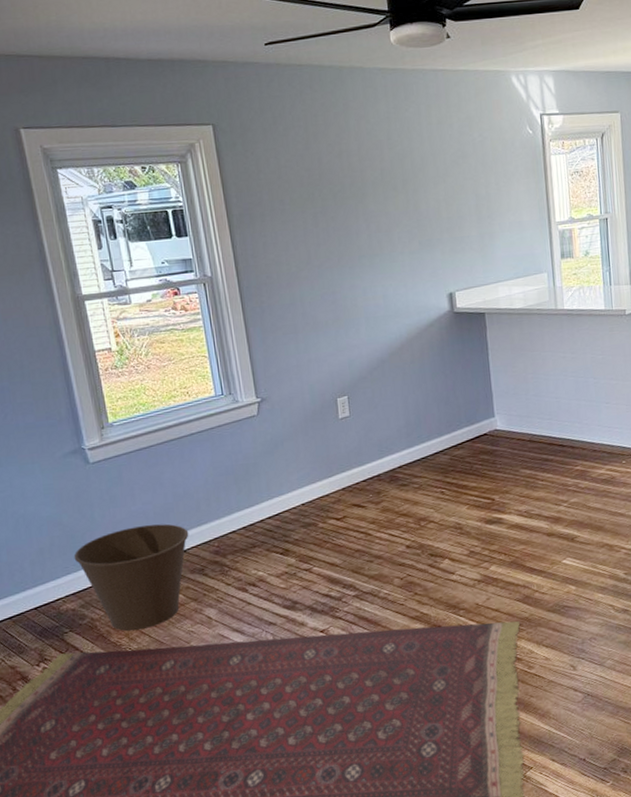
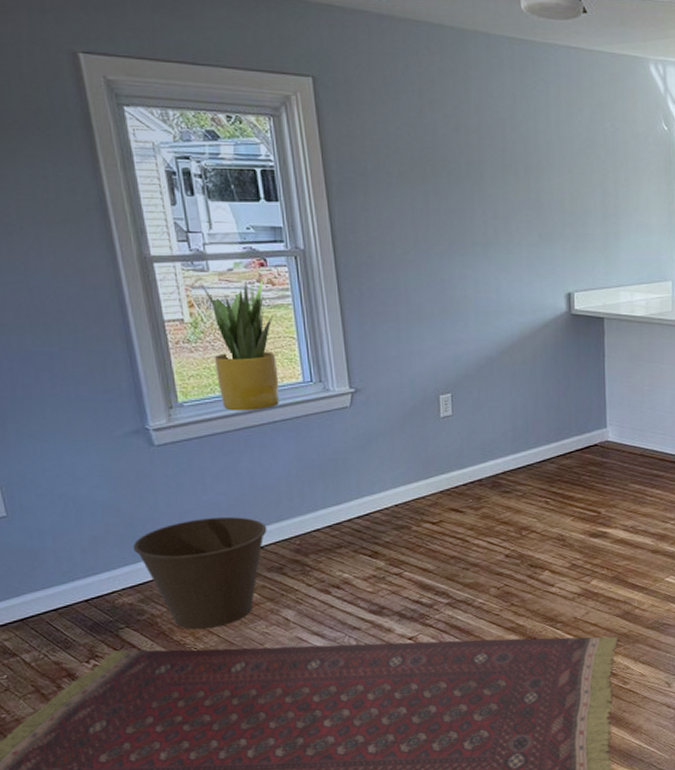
planter: none [124,304,196,427] -> present [200,277,280,411]

